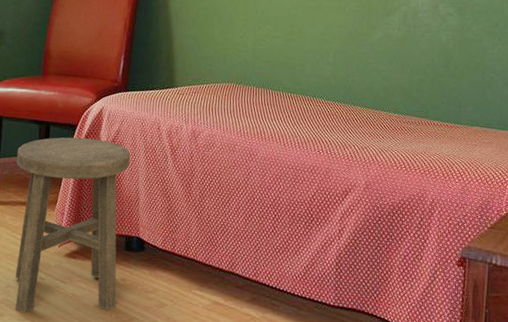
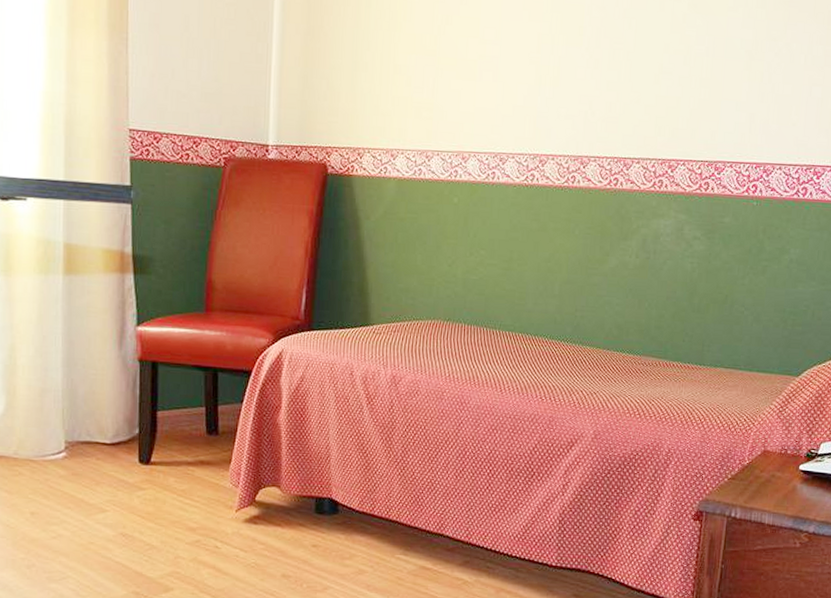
stool: present [14,137,130,313] -> none [178,385,318,586]

